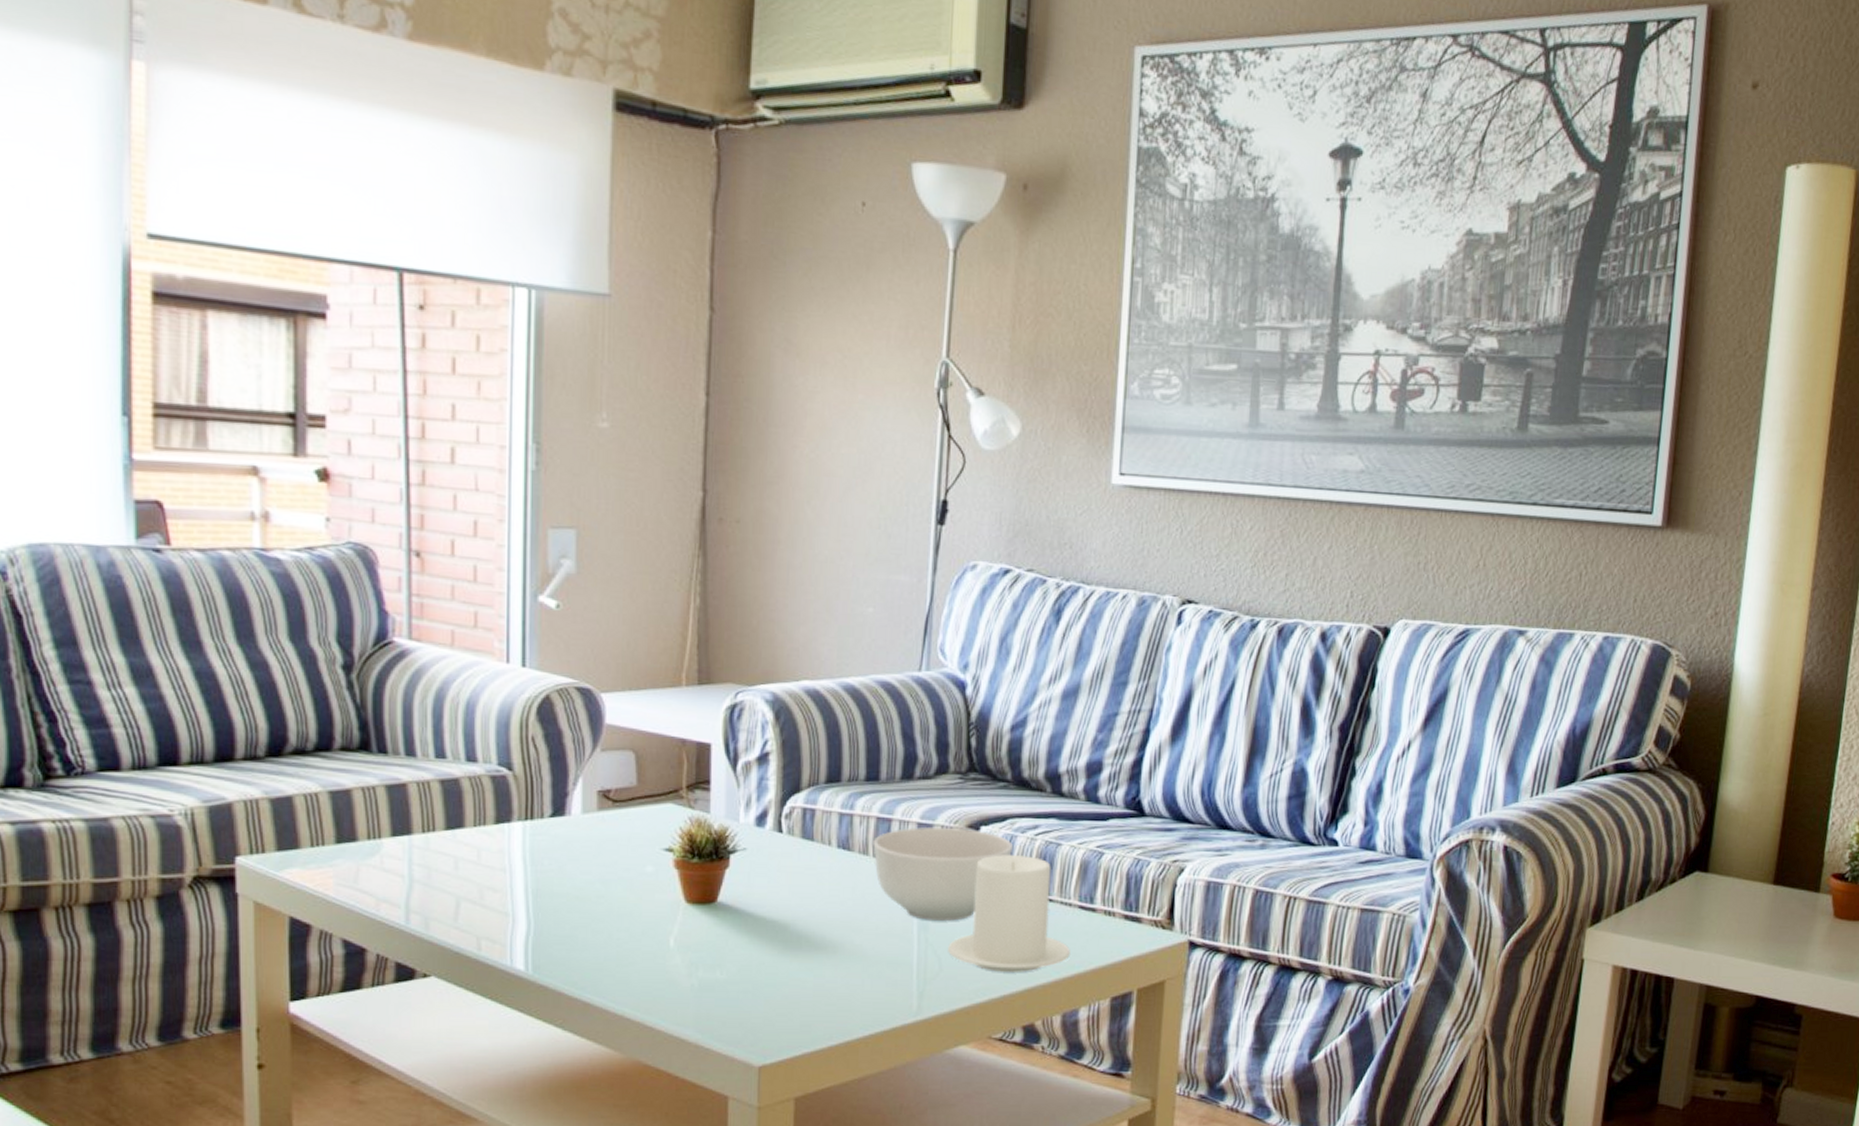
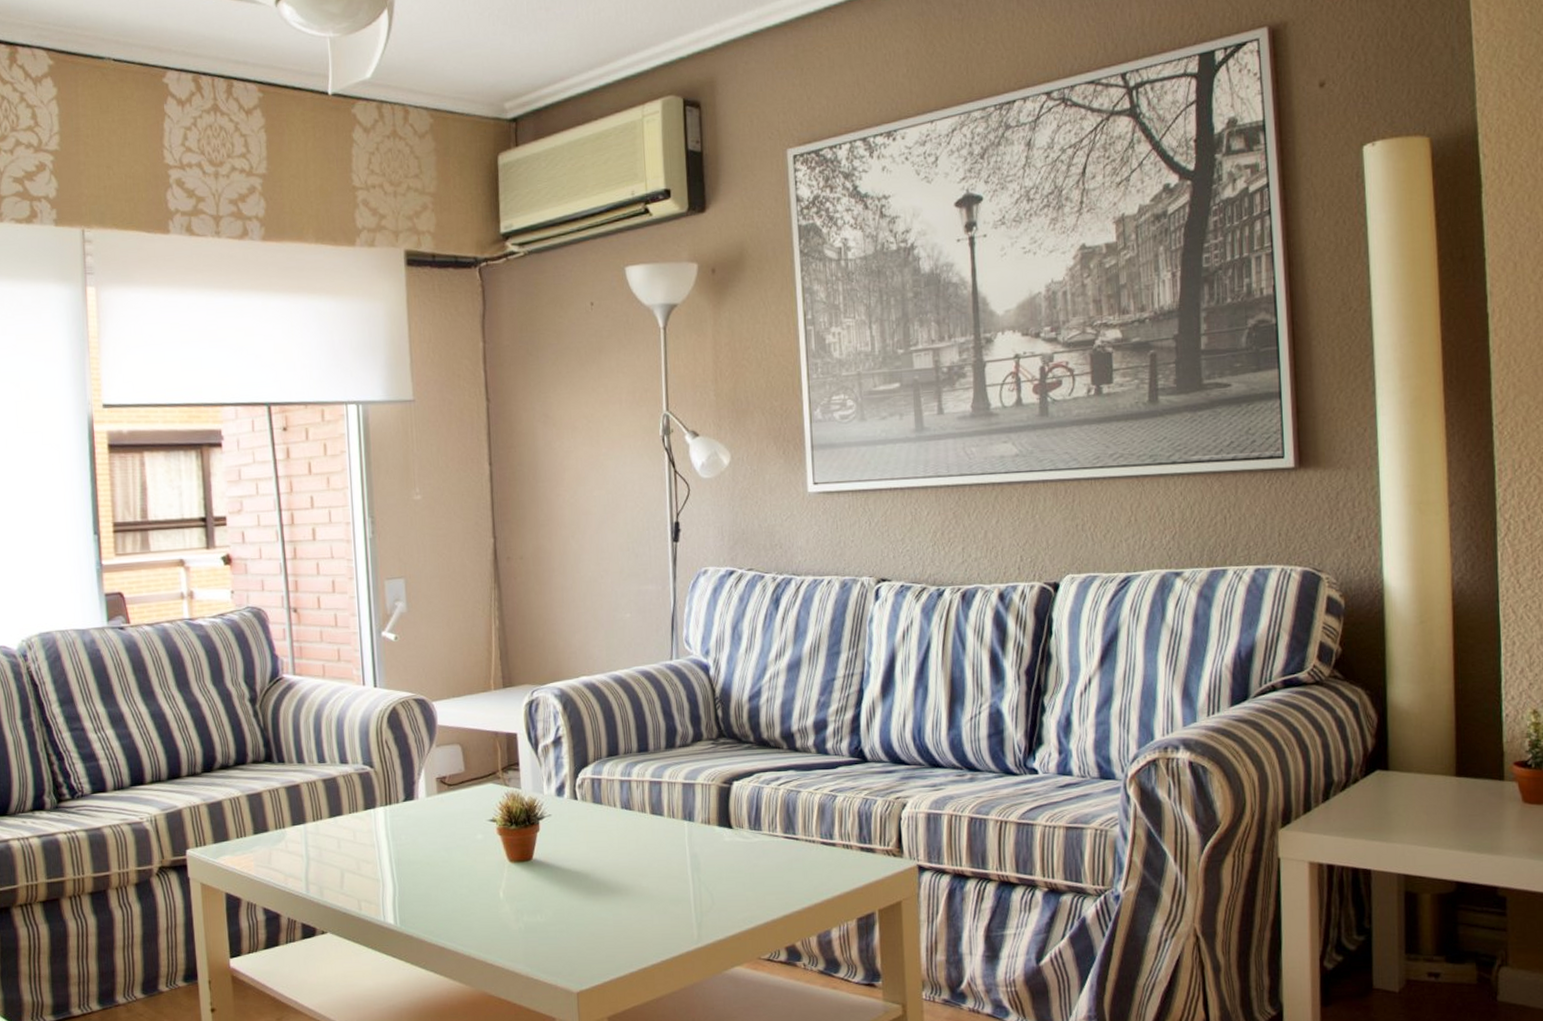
bowl: present [873,827,1014,921] -> none [648,784,762,863]
candle: present [948,855,1070,972] -> none [717,803,818,902]

